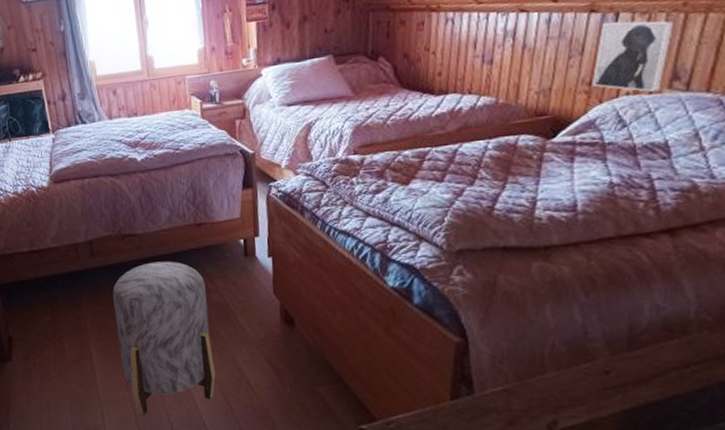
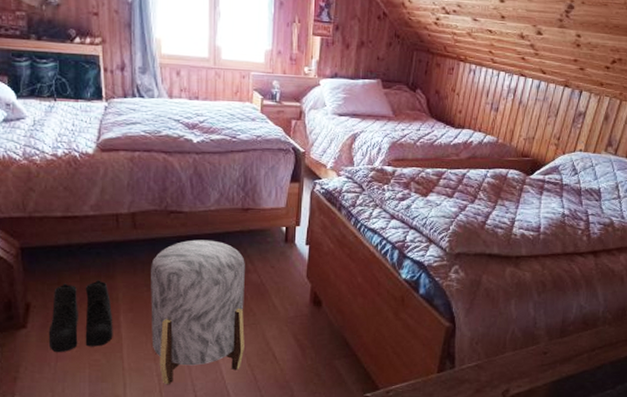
boots: none [30,311,87,384] -> present [48,280,113,353]
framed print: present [593,20,675,93] -> none [561,96,613,153]

